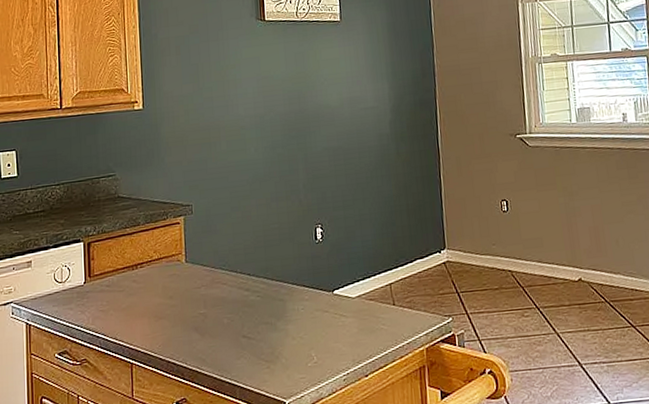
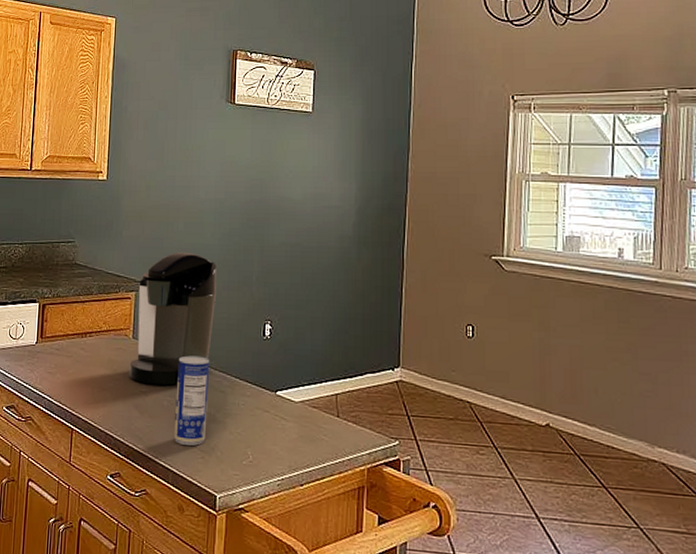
coffee maker: none [185,170,266,305] -> present [129,252,217,386]
beverage can: none [234,269,269,359] -> present [173,355,210,446]

